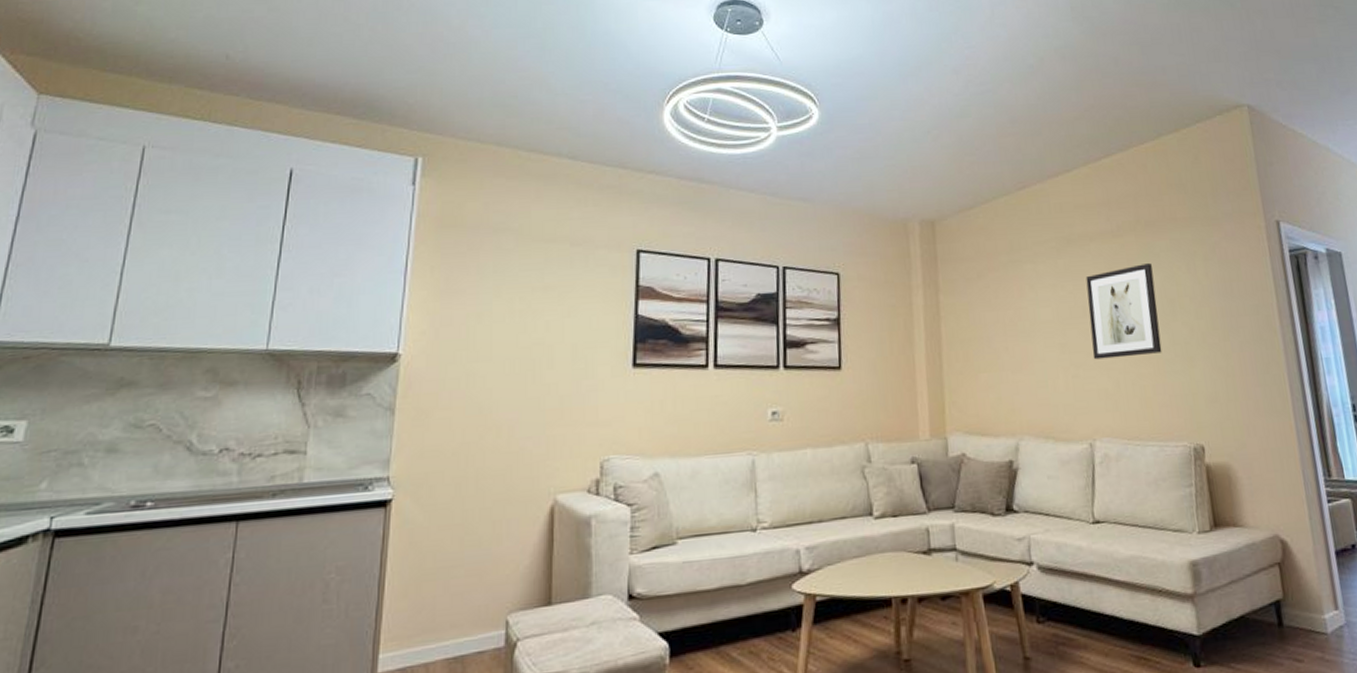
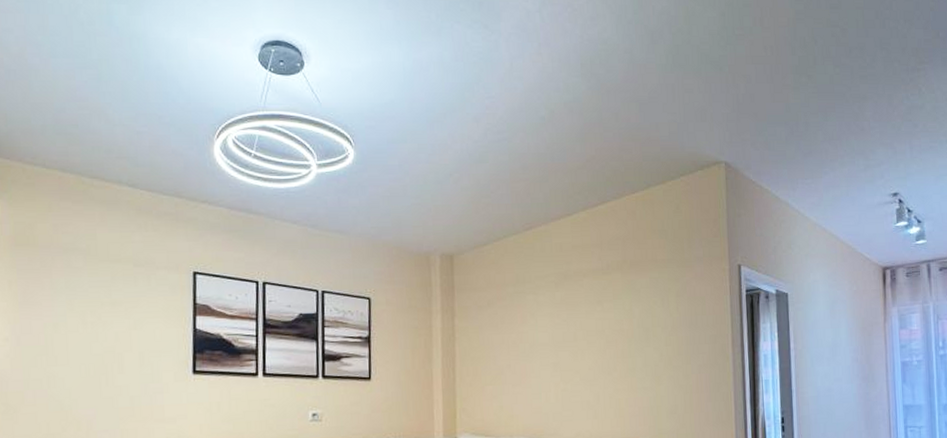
wall art: present [1085,263,1162,360] -> none [578,298,636,377]

